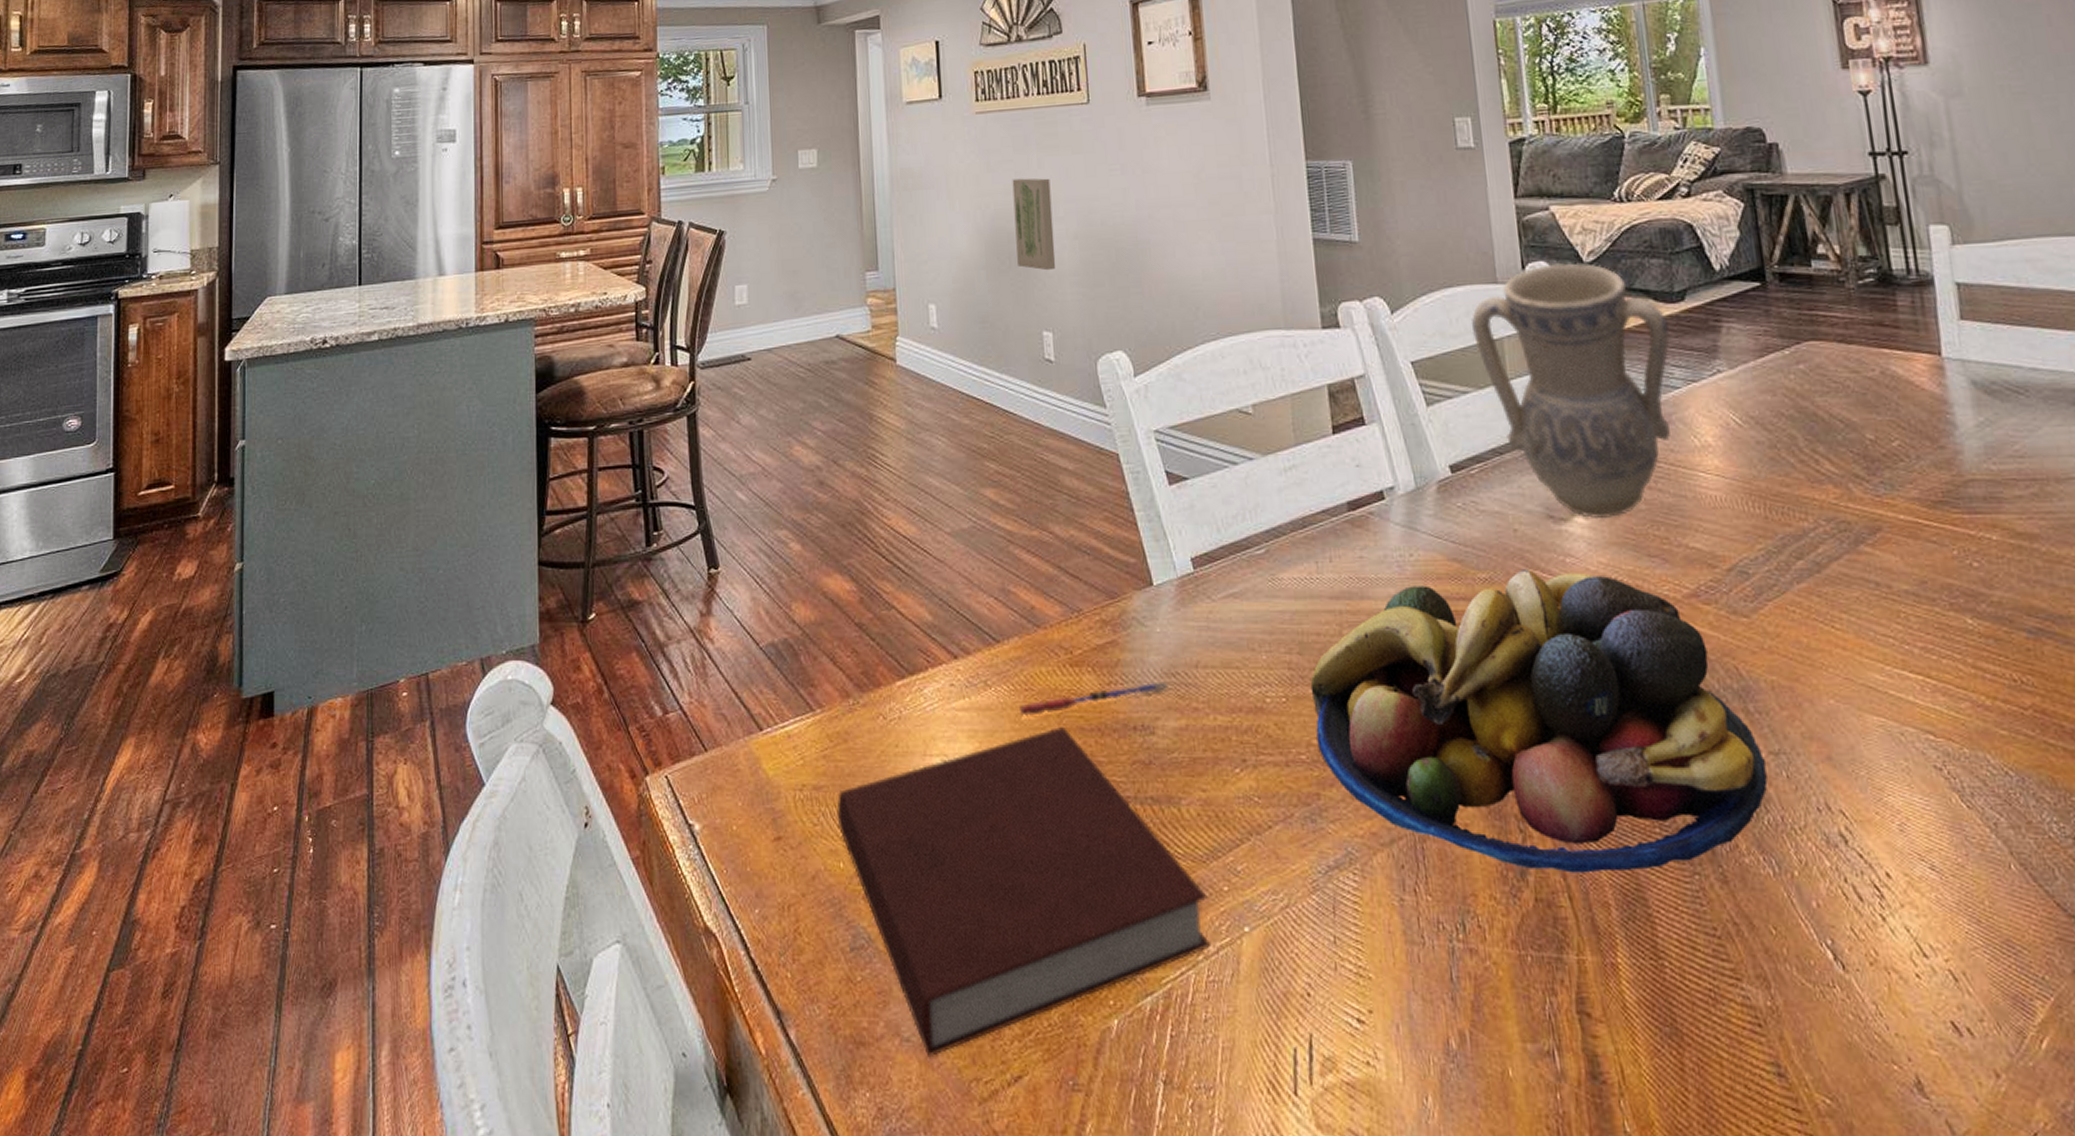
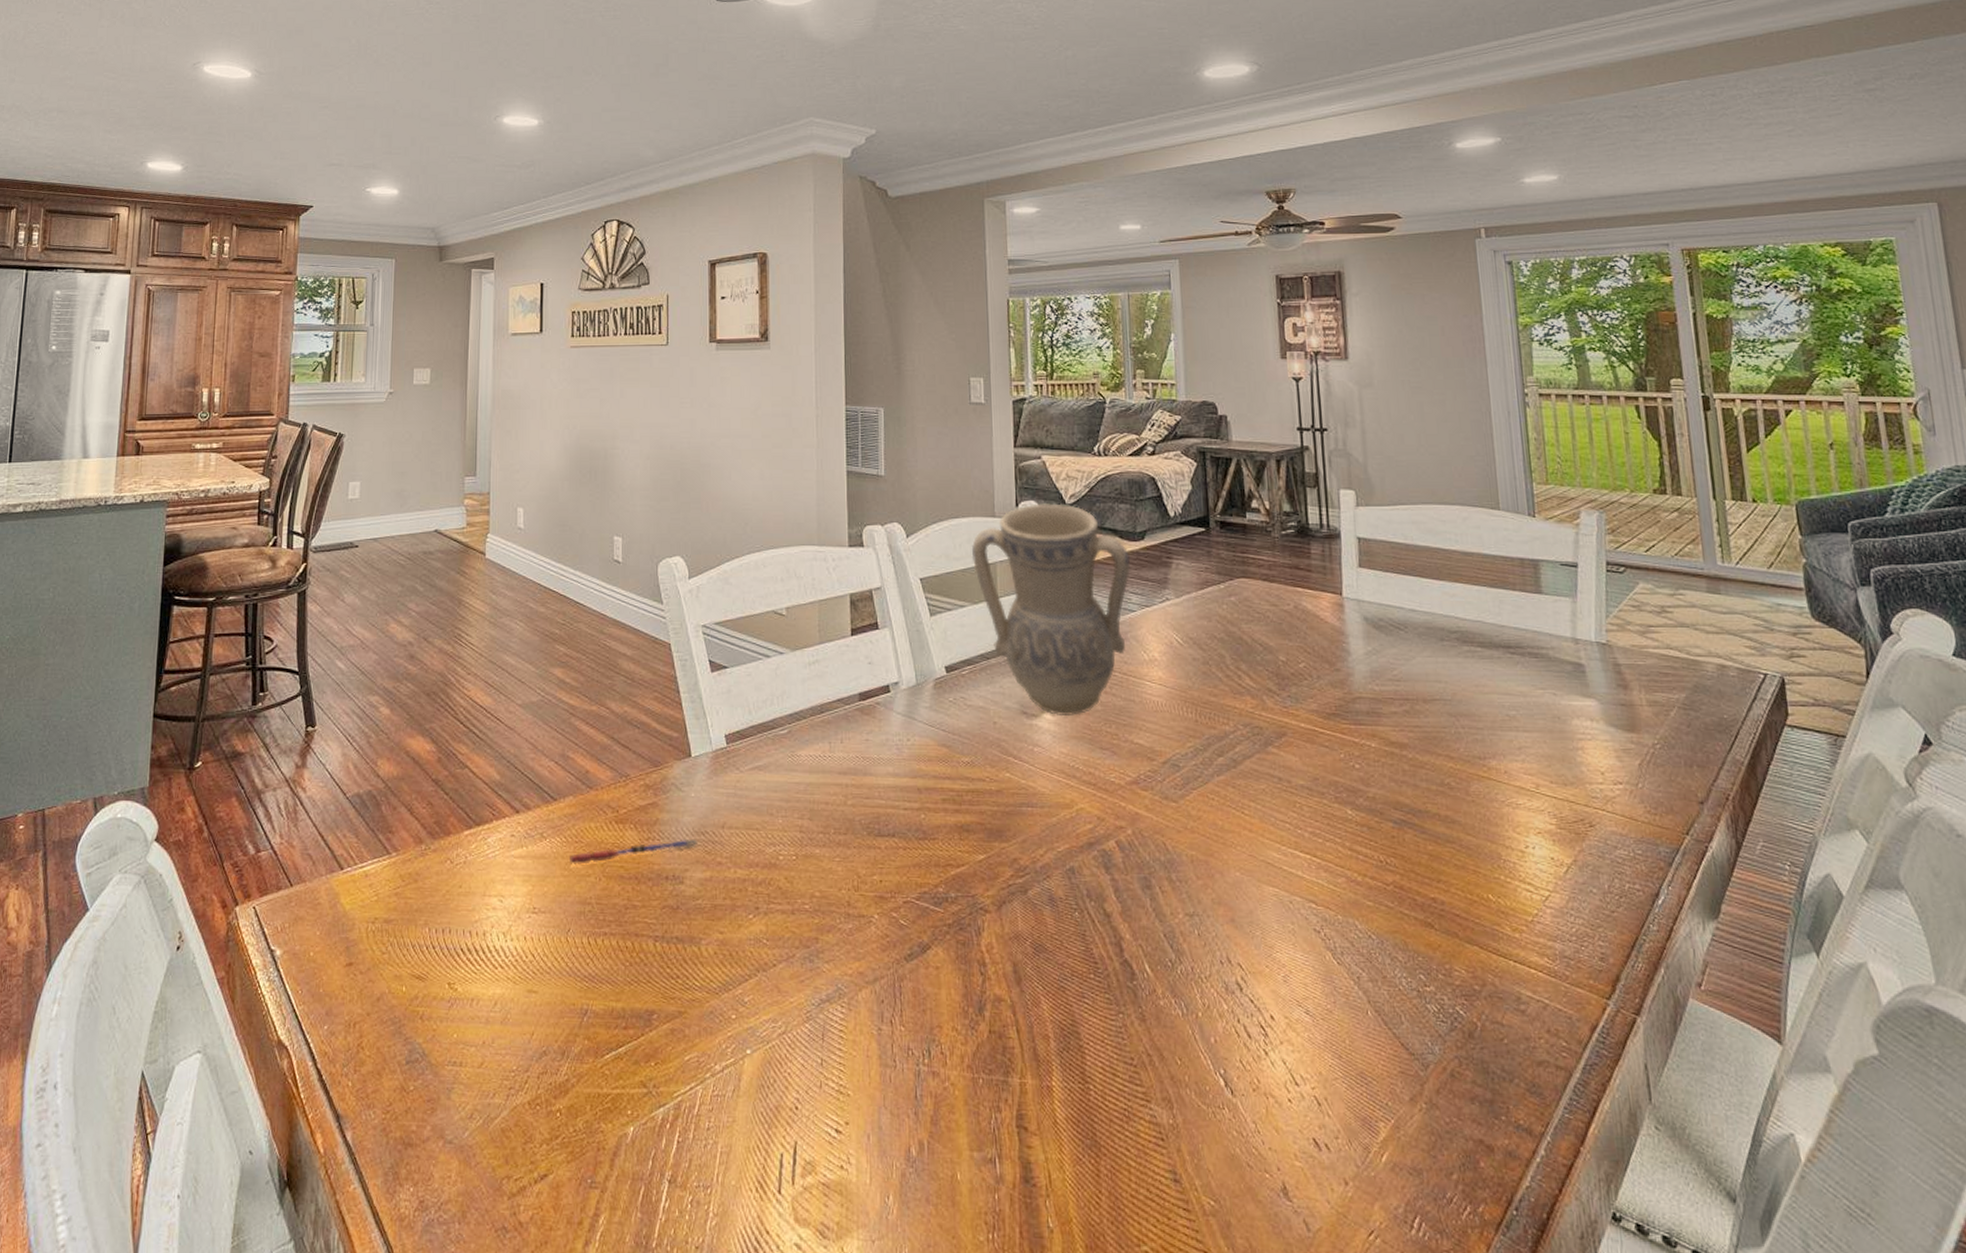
notebook: present [836,726,1212,1058] -> none [403,874,718,1158]
wall art: present [1012,178,1056,271] -> none [597,405,630,485]
fruit bowl: present [1310,568,1768,873] -> none [817,754,1183,1011]

